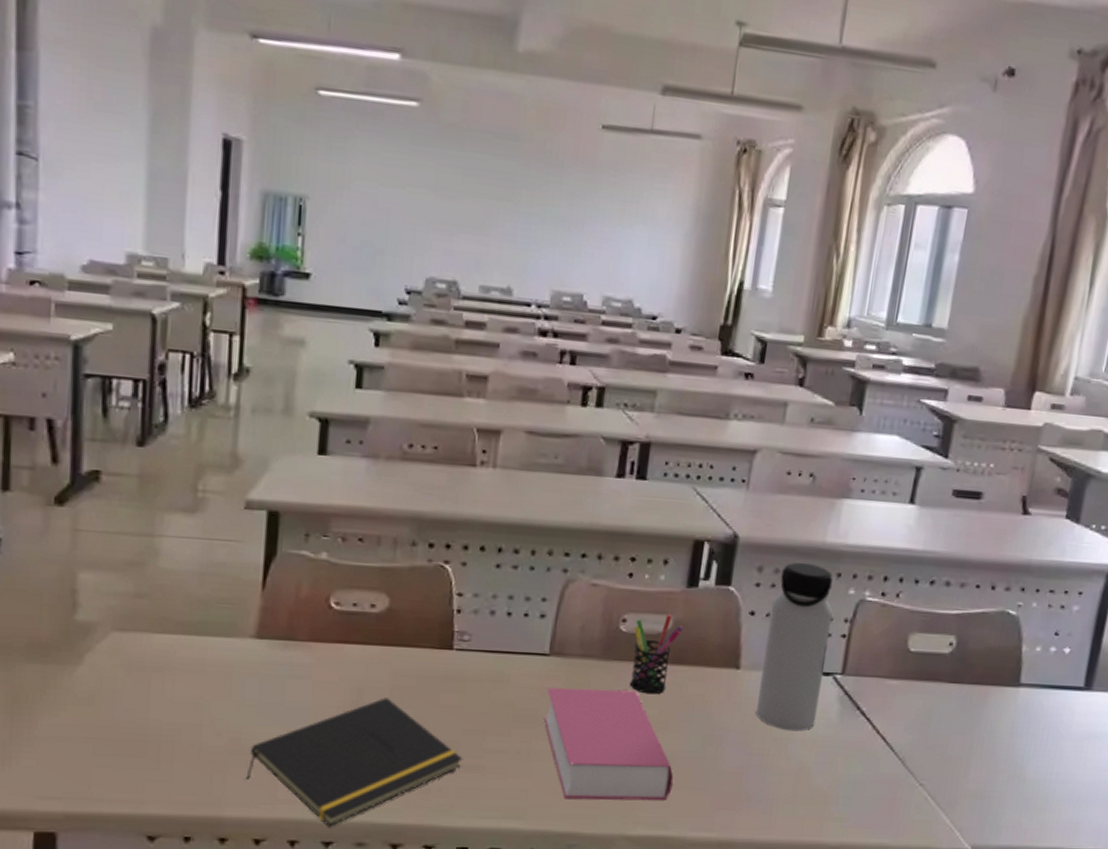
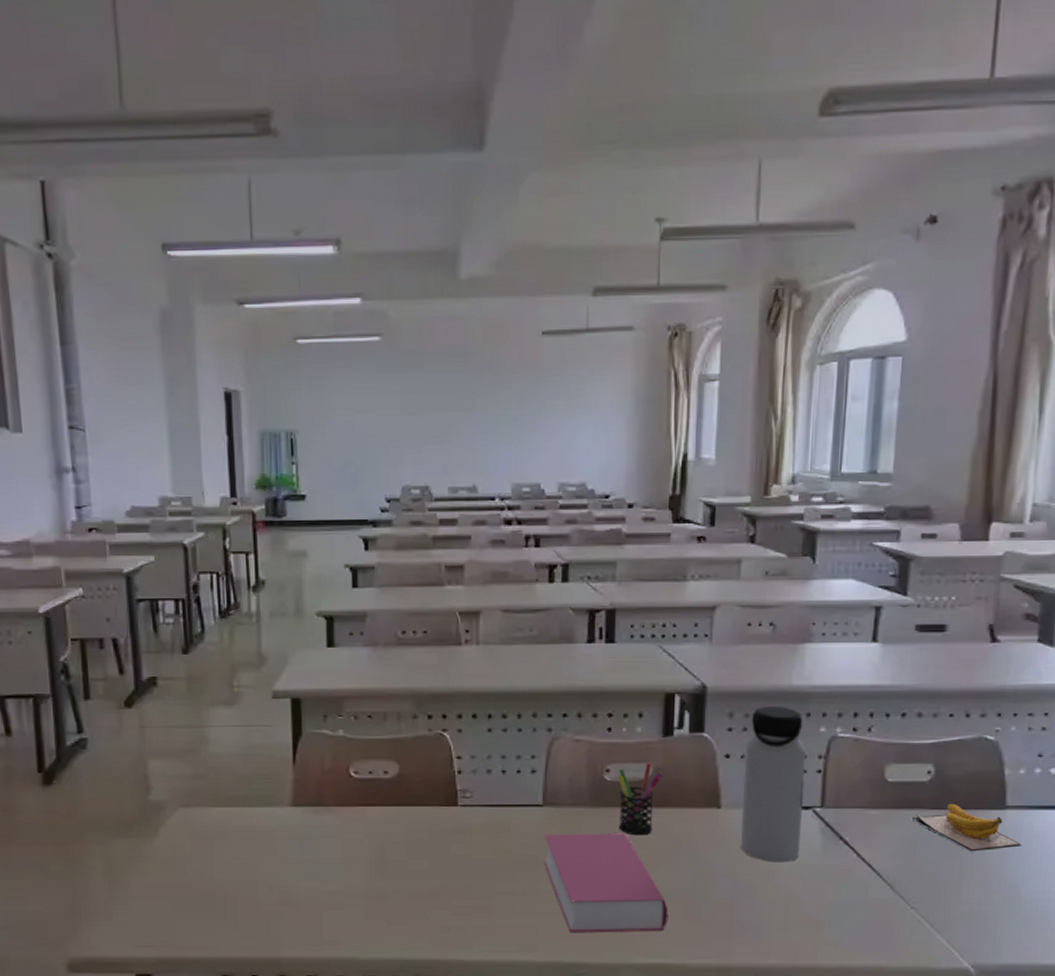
notepad: present [246,697,463,826] -> none [296,851,477,963]
banana: none [927,678,1032,729] -> present [910,804,1023,852]

